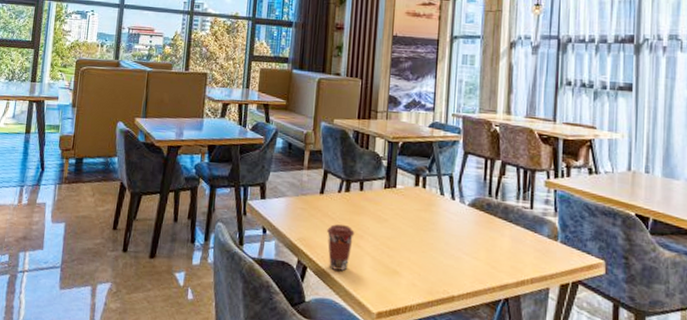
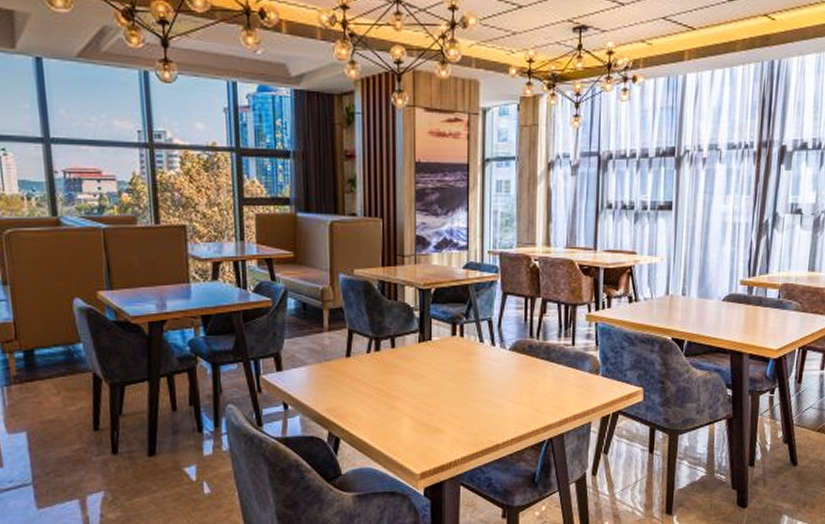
coffee cup: present [327,224,355,271] -> none [359,388,390,437]

